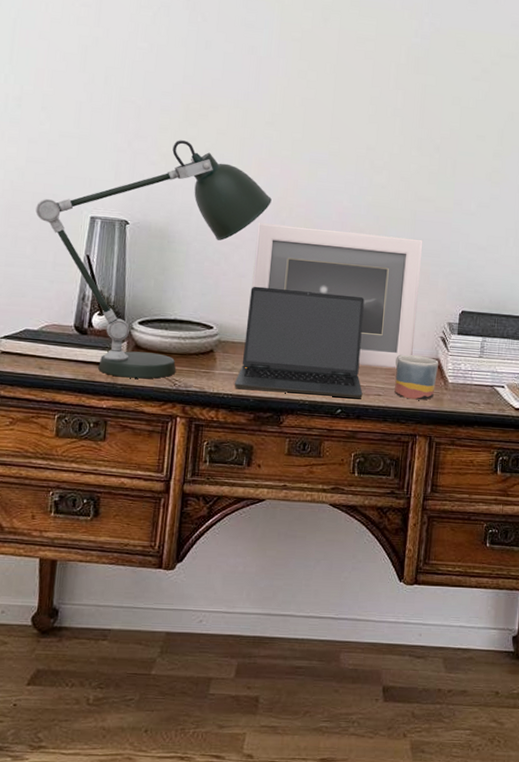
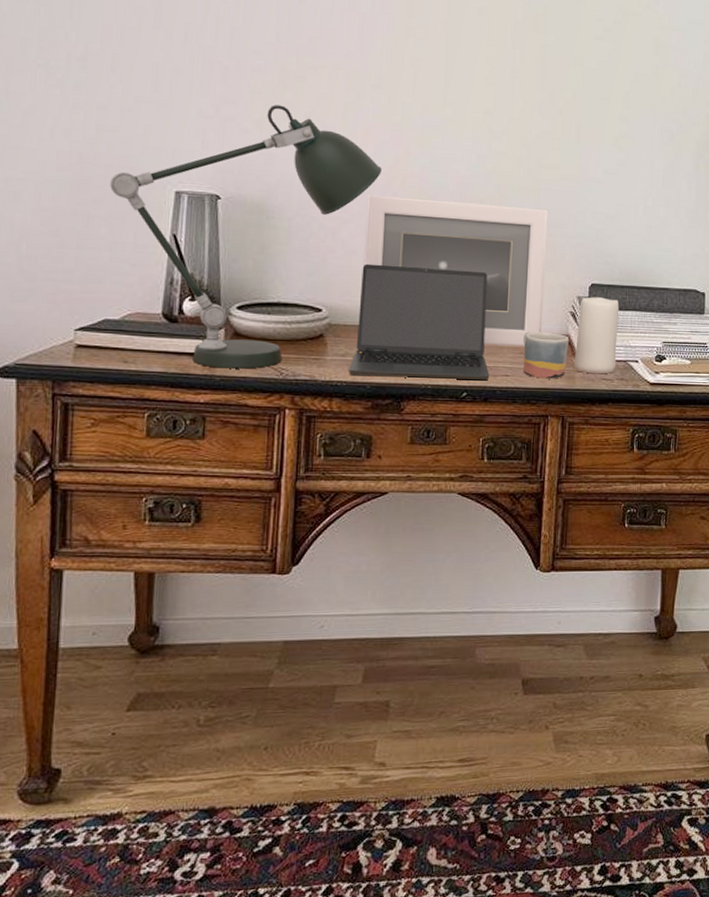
candle: none [442,323,488,398] -> present [573,297,620,374]

